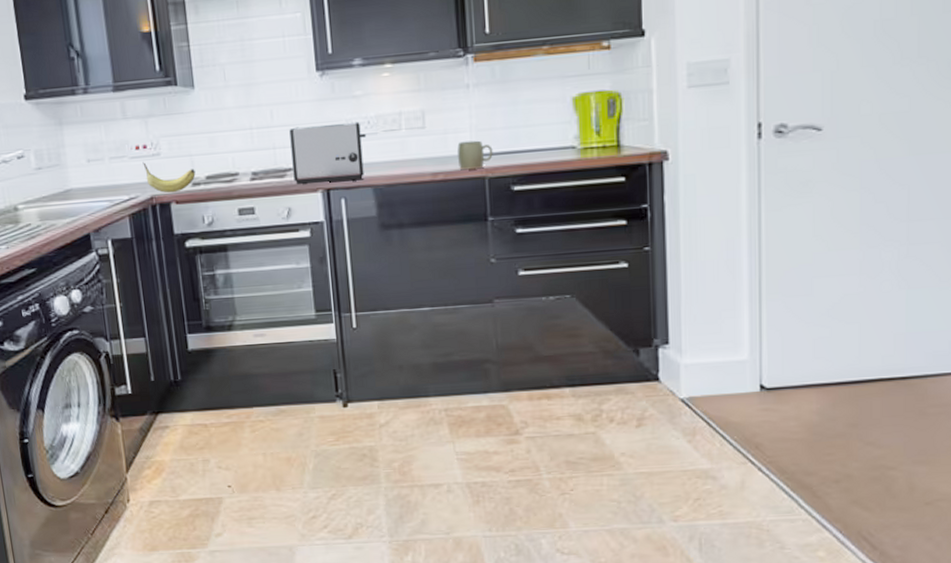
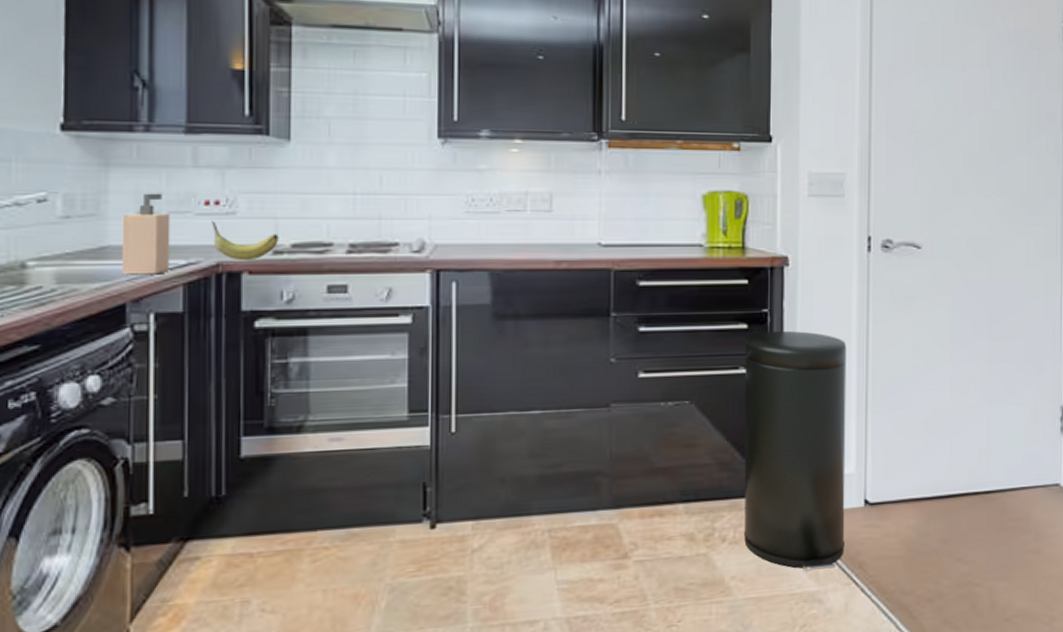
soap dispenser: none [77,143,118,211] -> present [121,193,171,275]
toaster: present [289,121,367,185] -> none [399,197,488,263]
mug: present [456,140,493,170] -> none [583,229,621,260]
pedal bin: none [625,224,739,451] -> present [743,330,847,572]

